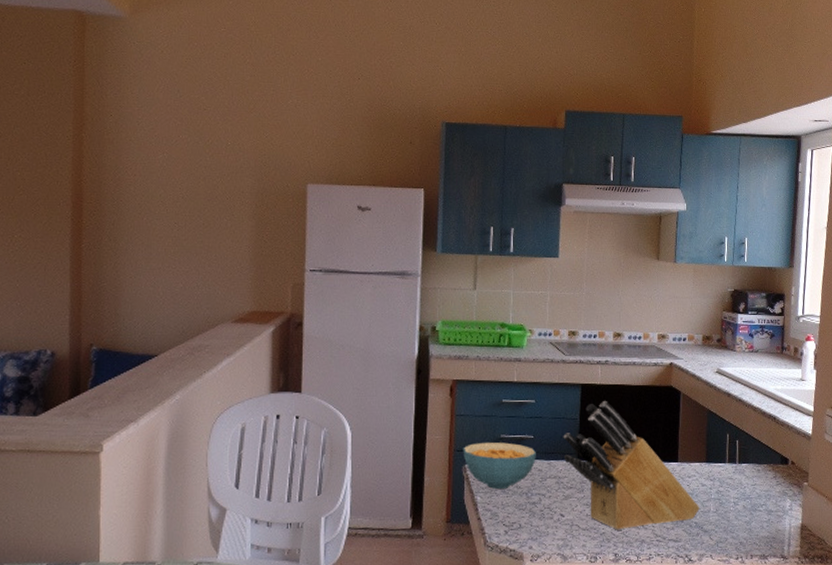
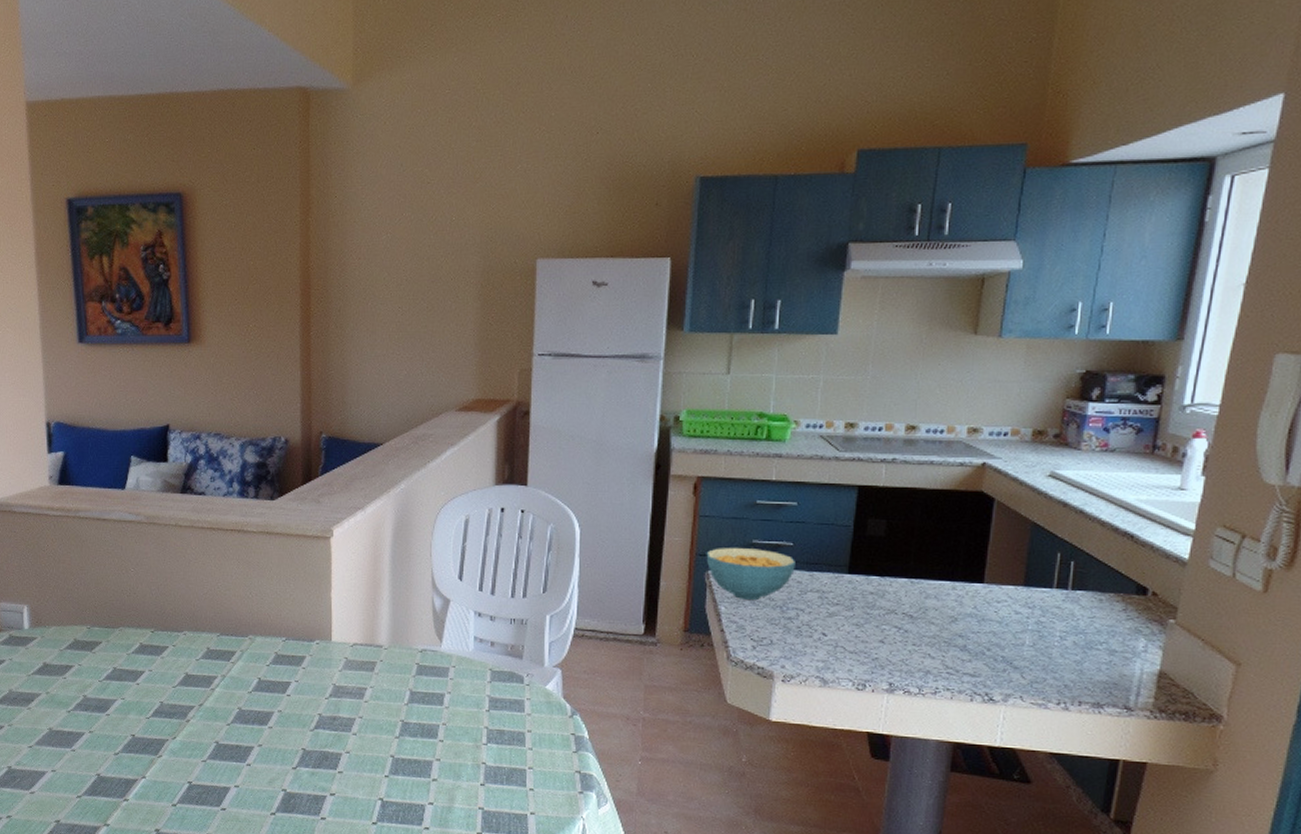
knife block: present [563,401,700,530] -> none [830,507,1010,657]

